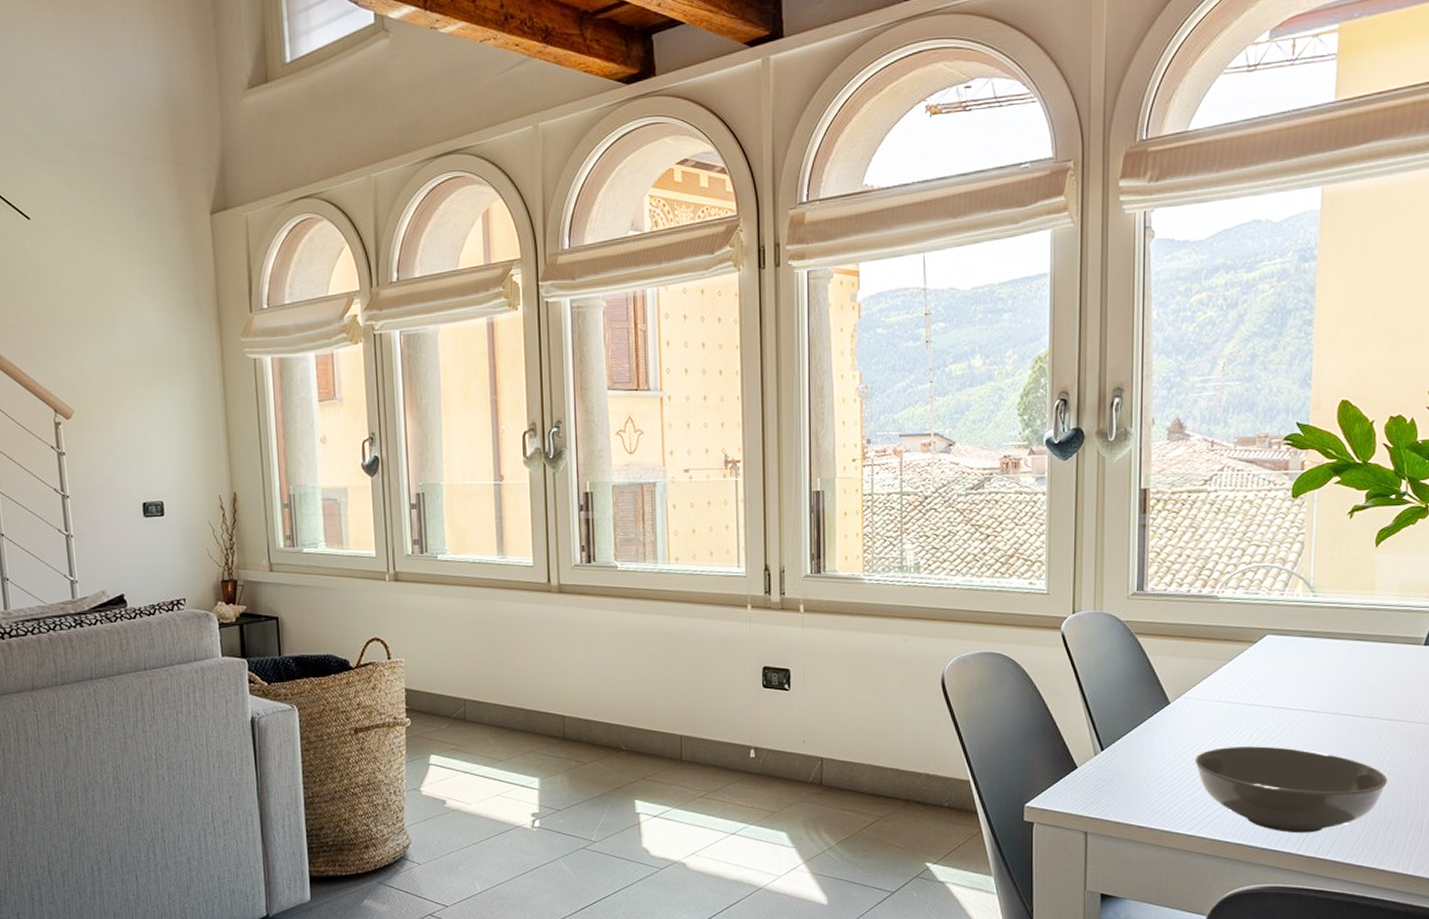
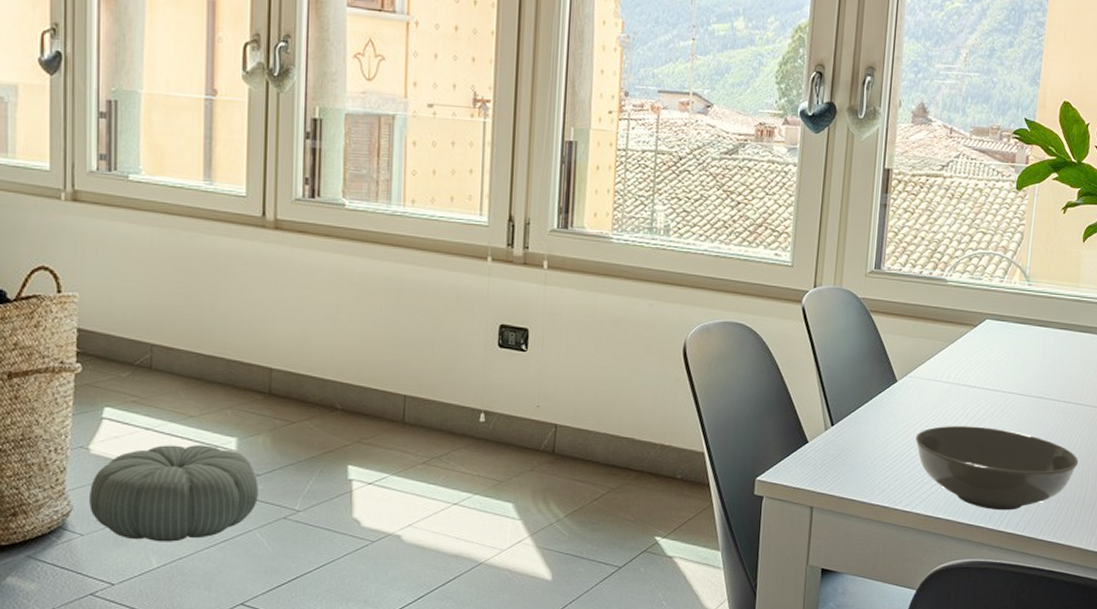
pouf: none [423,785,560,870] -> present [89,445,258,542]

